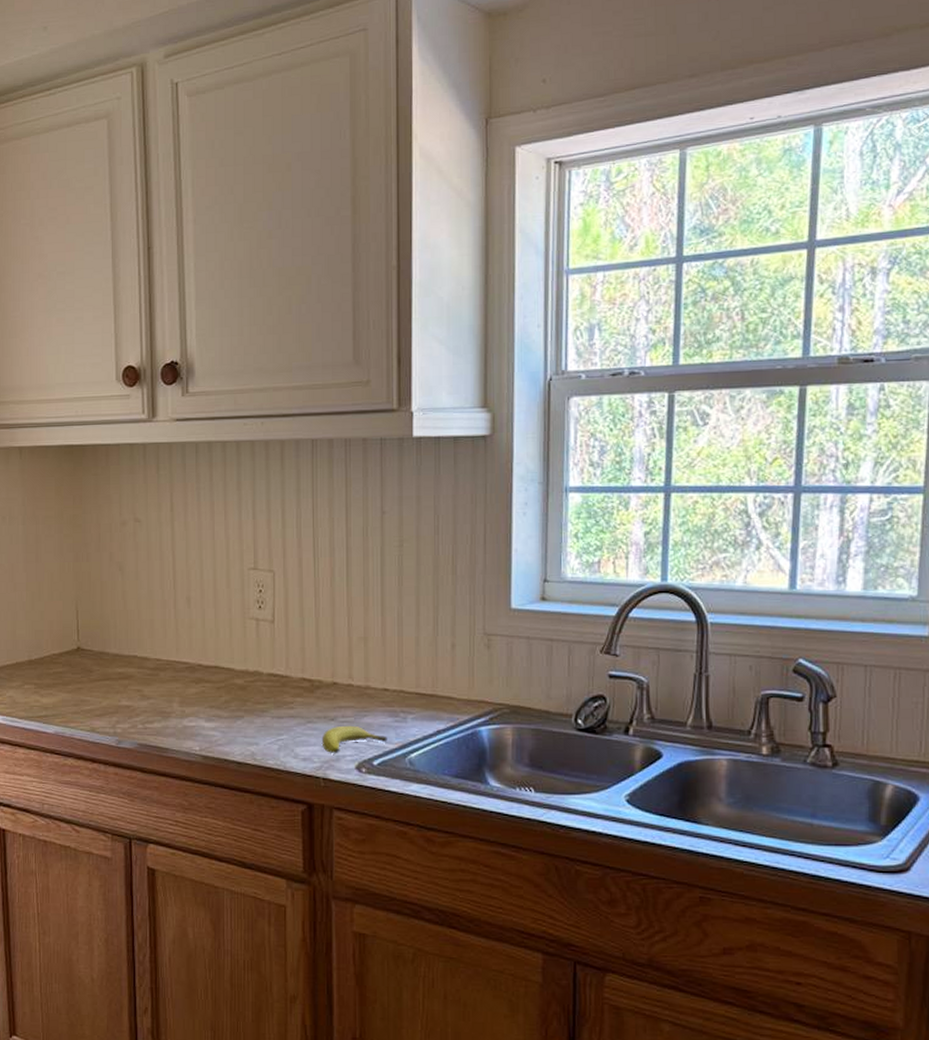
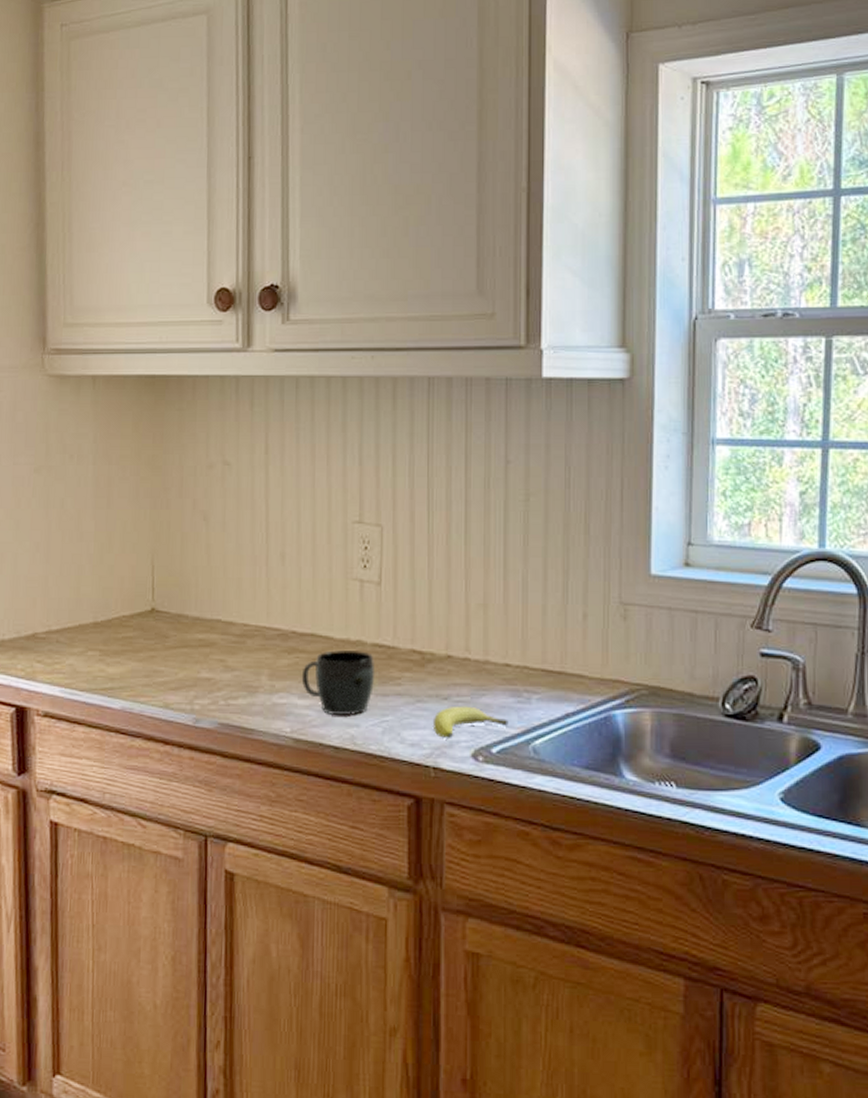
mug: none [207,680,271,735] -> present [301,650,375,715]

